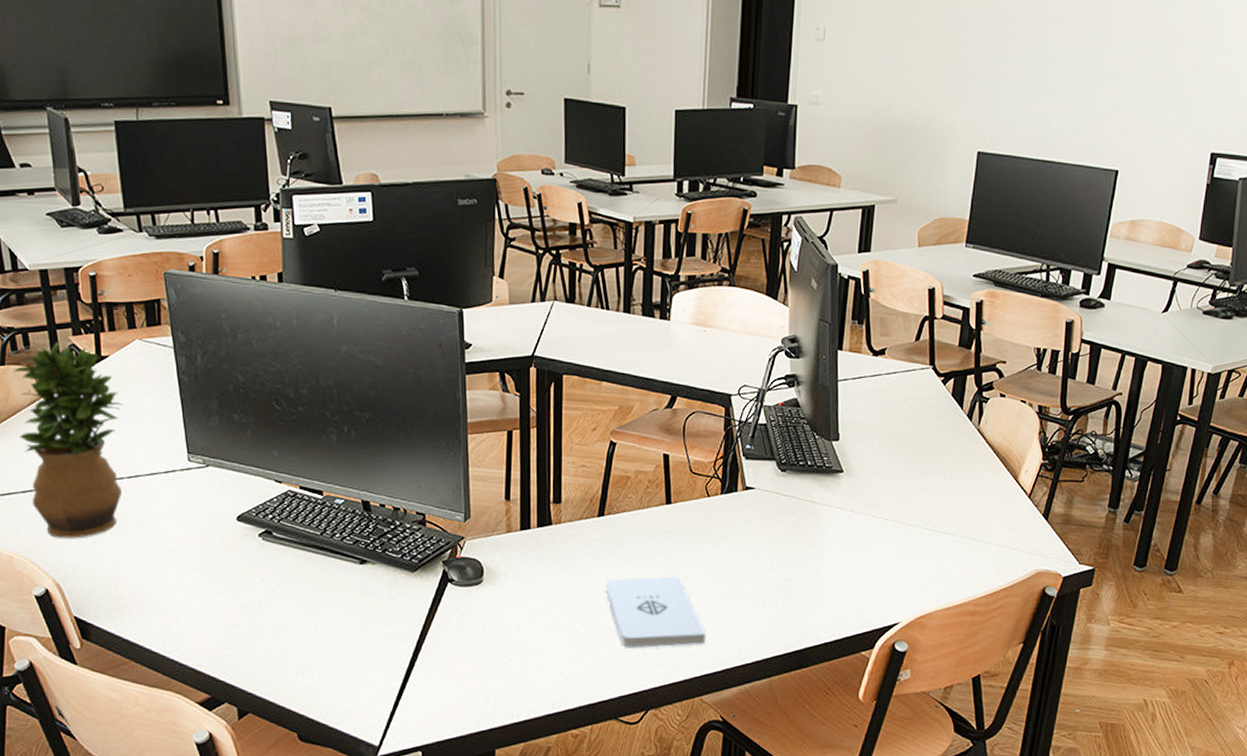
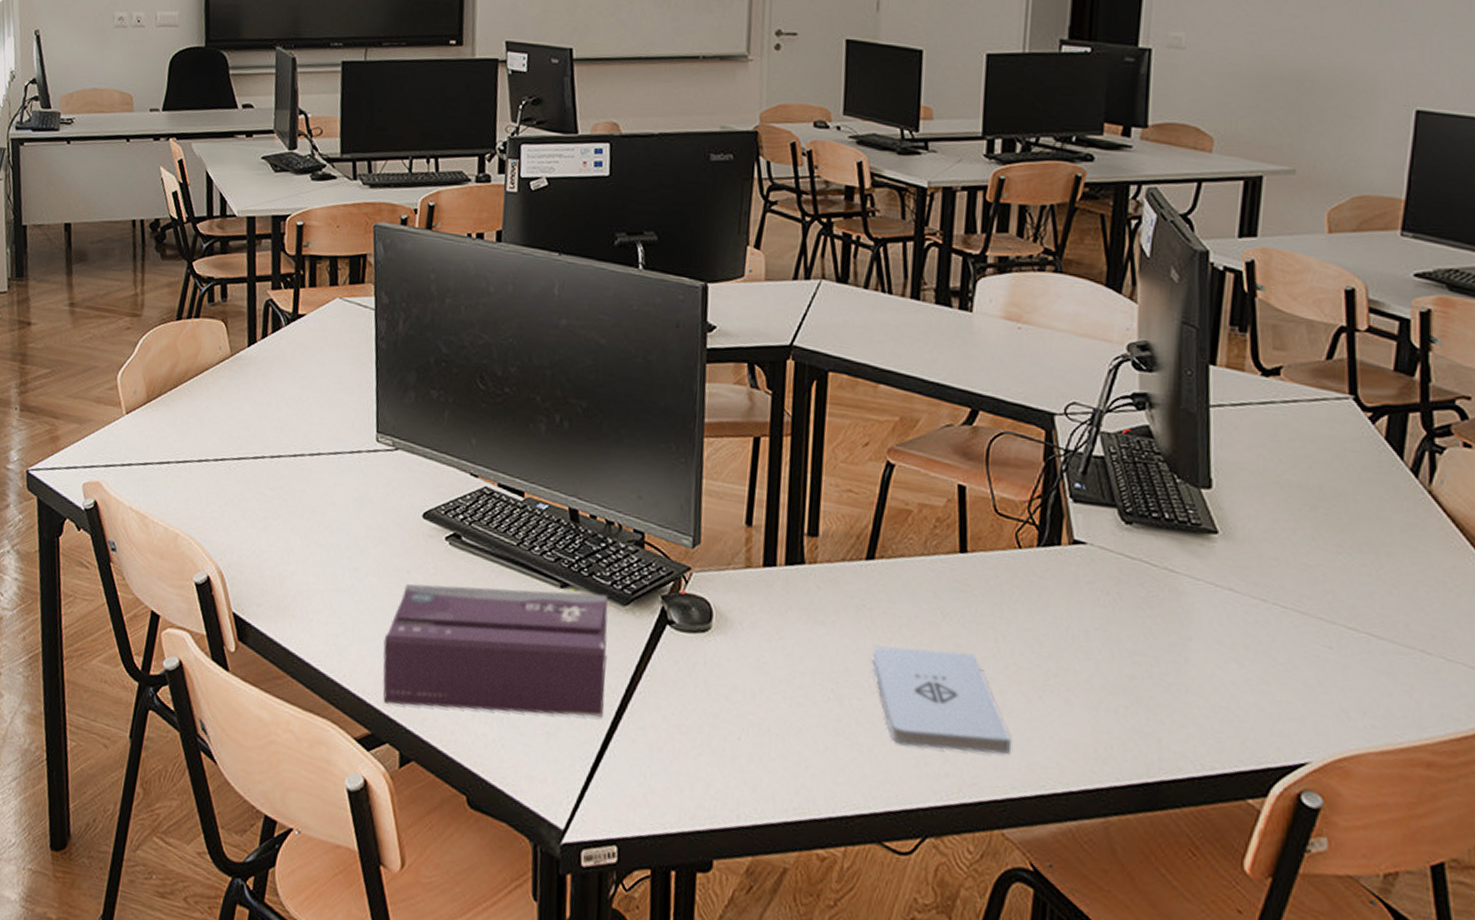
potted plant: present [13,340,123,538] -> none [203,294,315,520]
tissue box: none [214,565,403,672] -> present [383,584,608,719]

